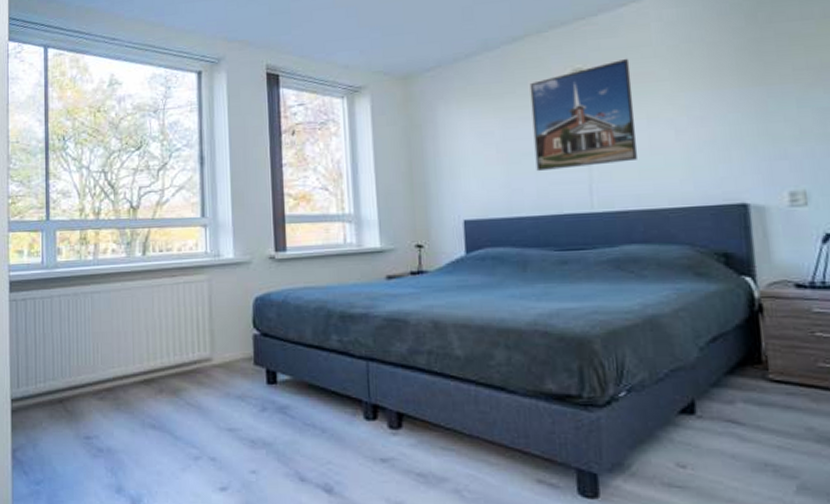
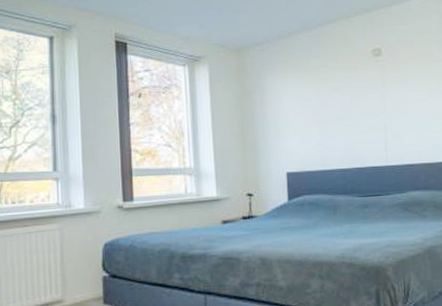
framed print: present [529,58,637,171] -> none [340,41,421,131]

